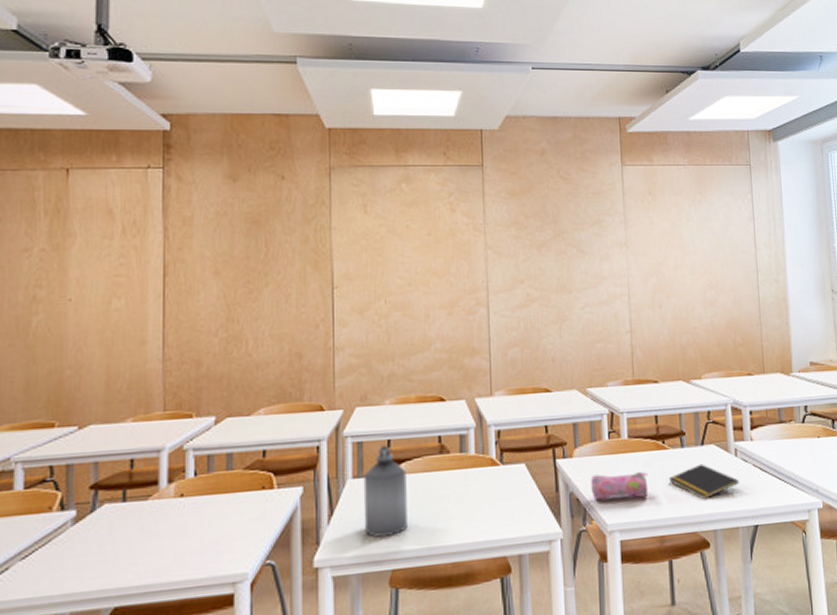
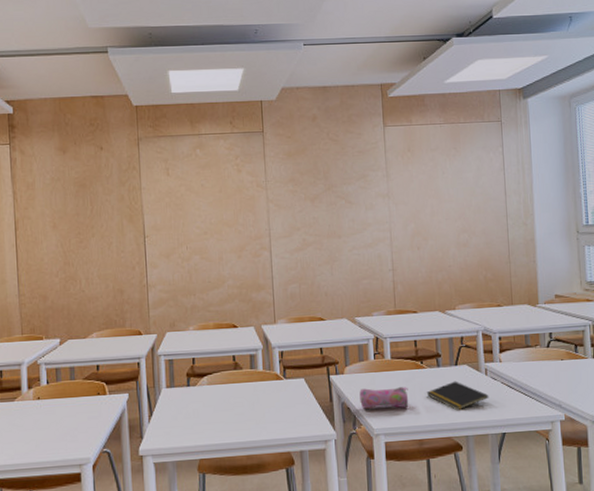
bottle: present [363,444,407,538] -> none [174,362,210,434]

